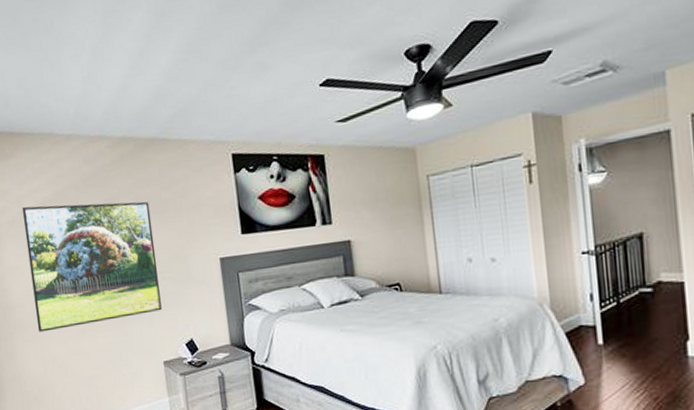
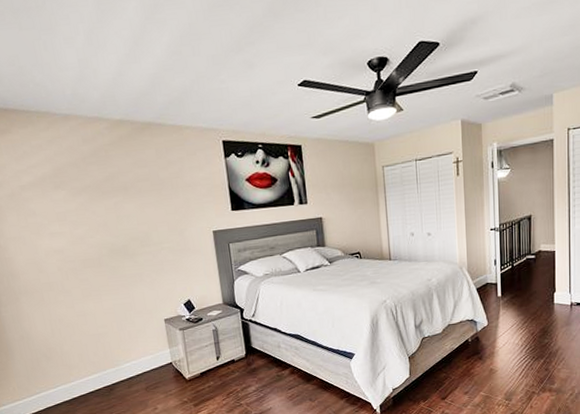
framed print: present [22,201,162,332] -> none [21,180,162,297]

